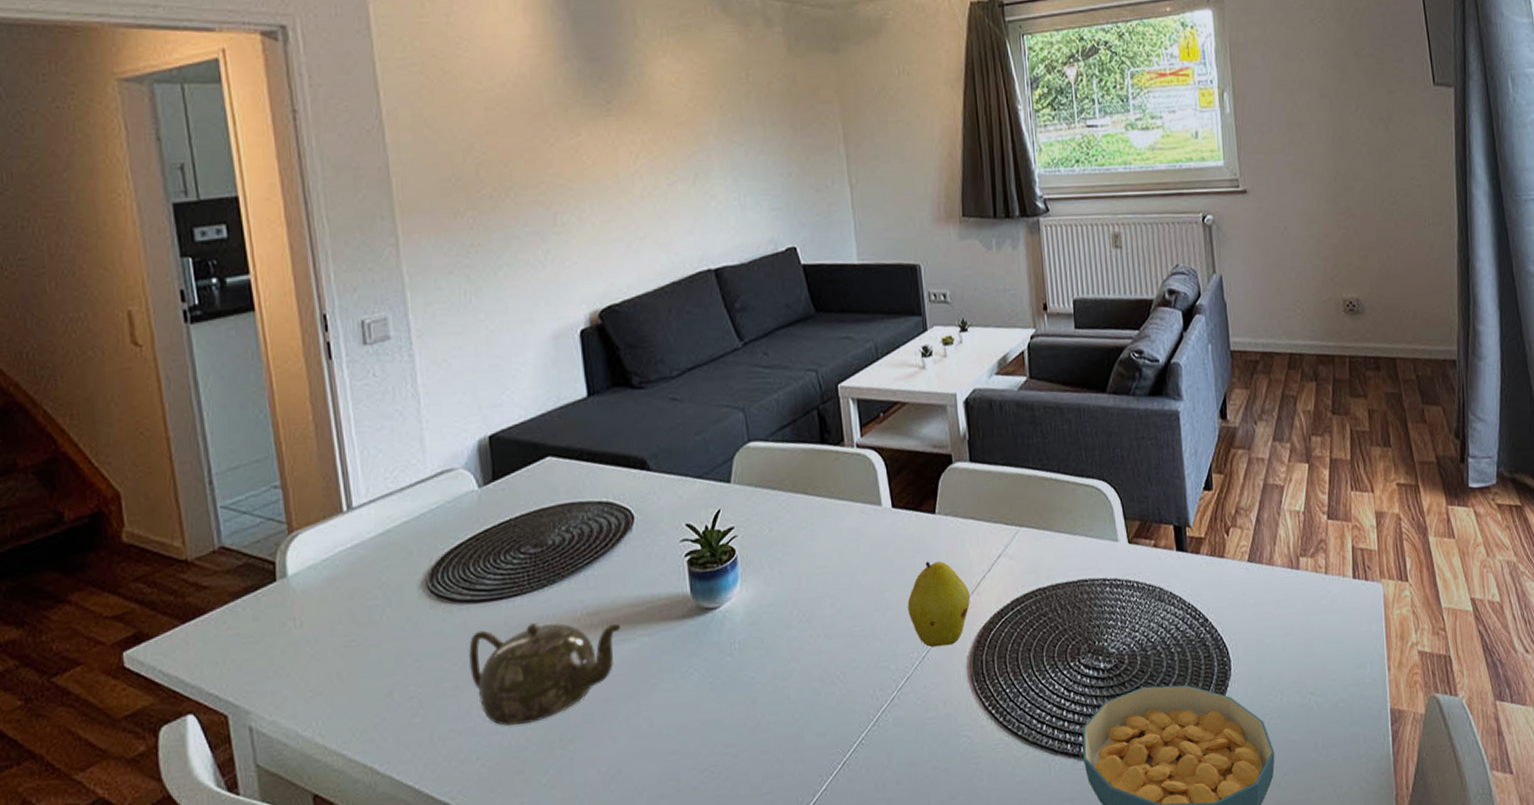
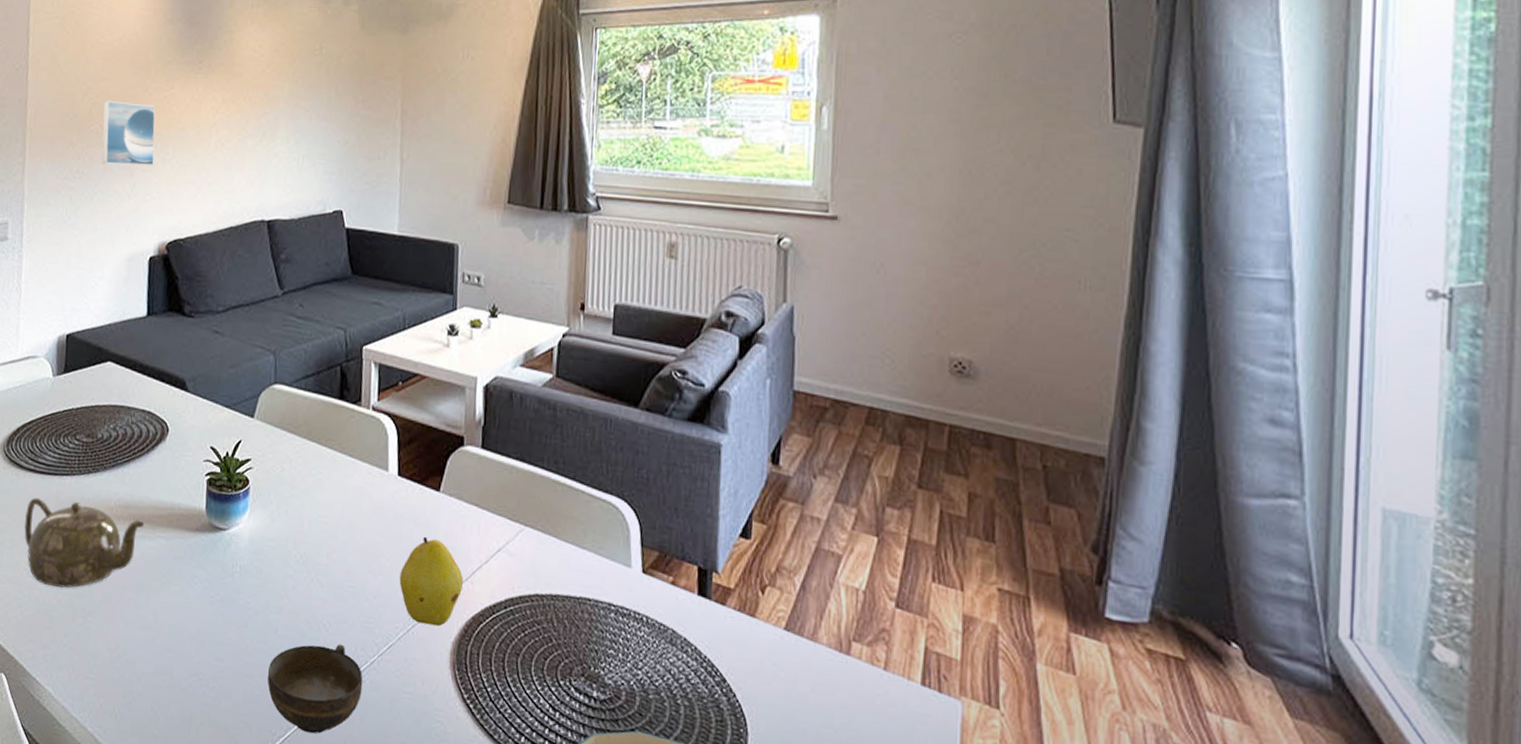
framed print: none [493,157,569,232] -> present [101,100,156,166]
cup: none [785,690,887,790] -> present [267,644,363,734]

